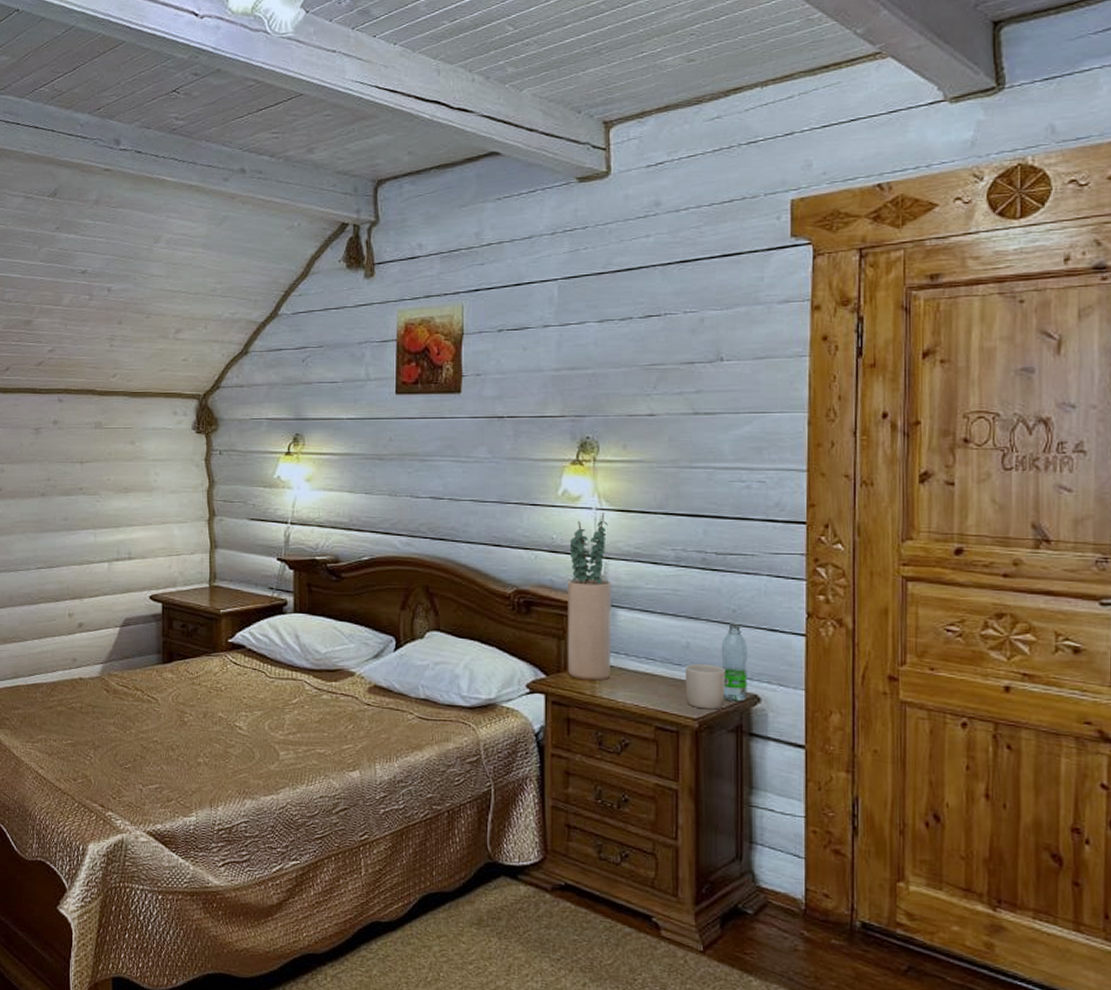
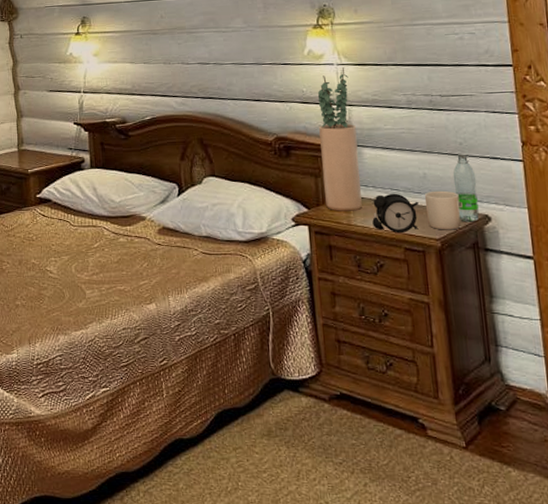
alarm clock: none [621,663,677,710] -> present [372,193,419,234]

